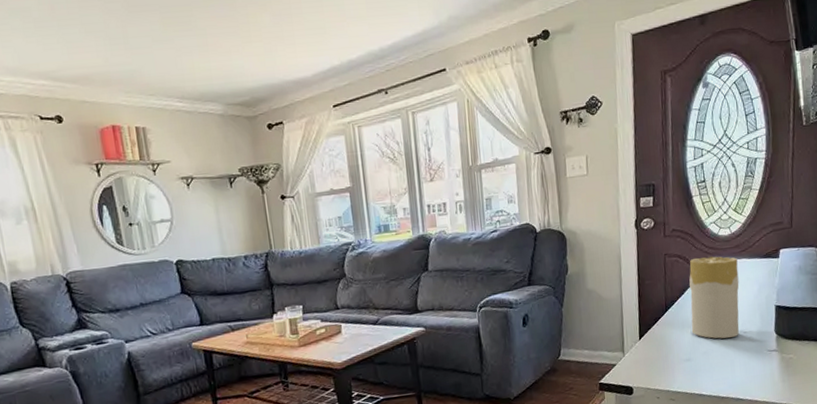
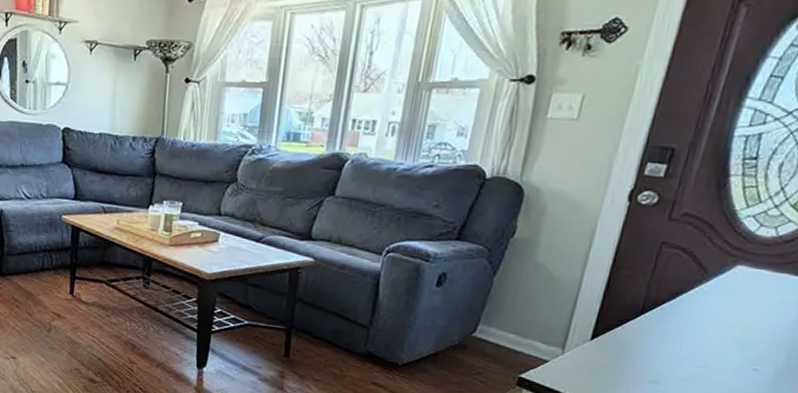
candle: present [689,256,739,339] -> none [671,256,776,372]

